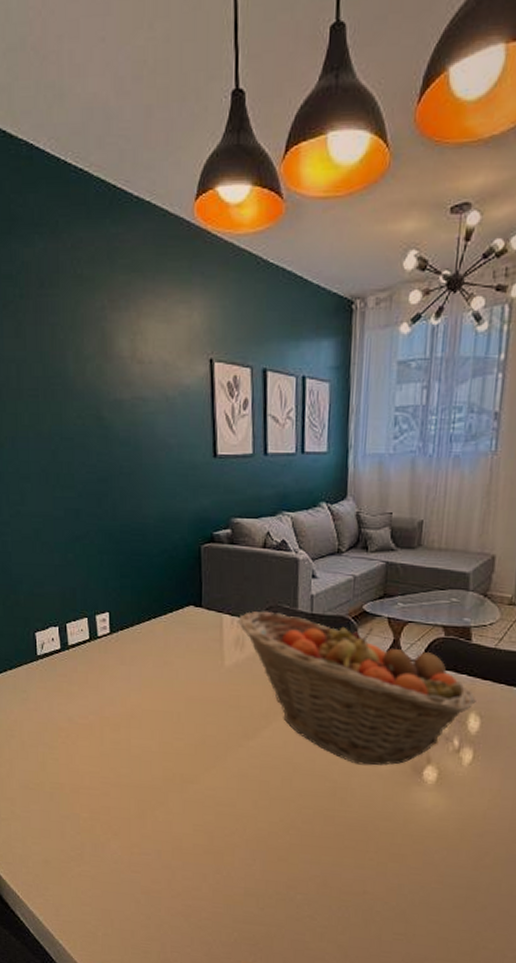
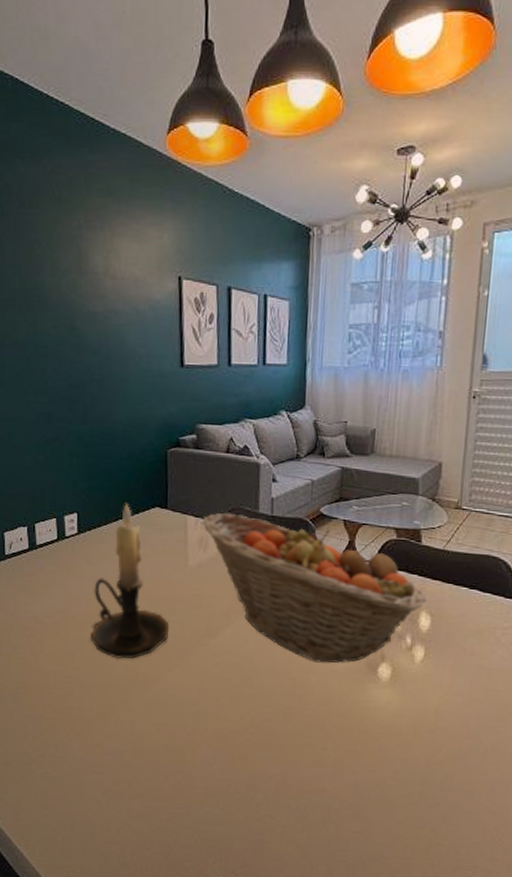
candle holder: none [126,601,206,761] -> present [90,503,170,660]

